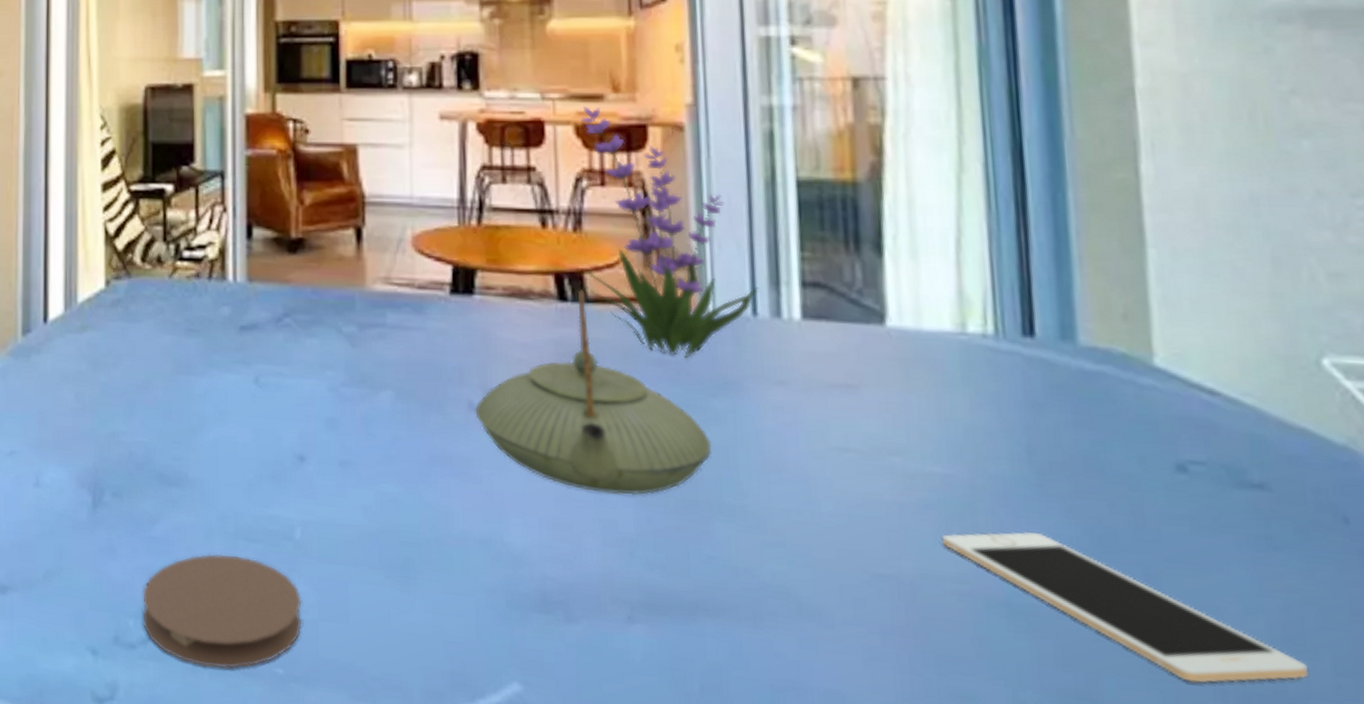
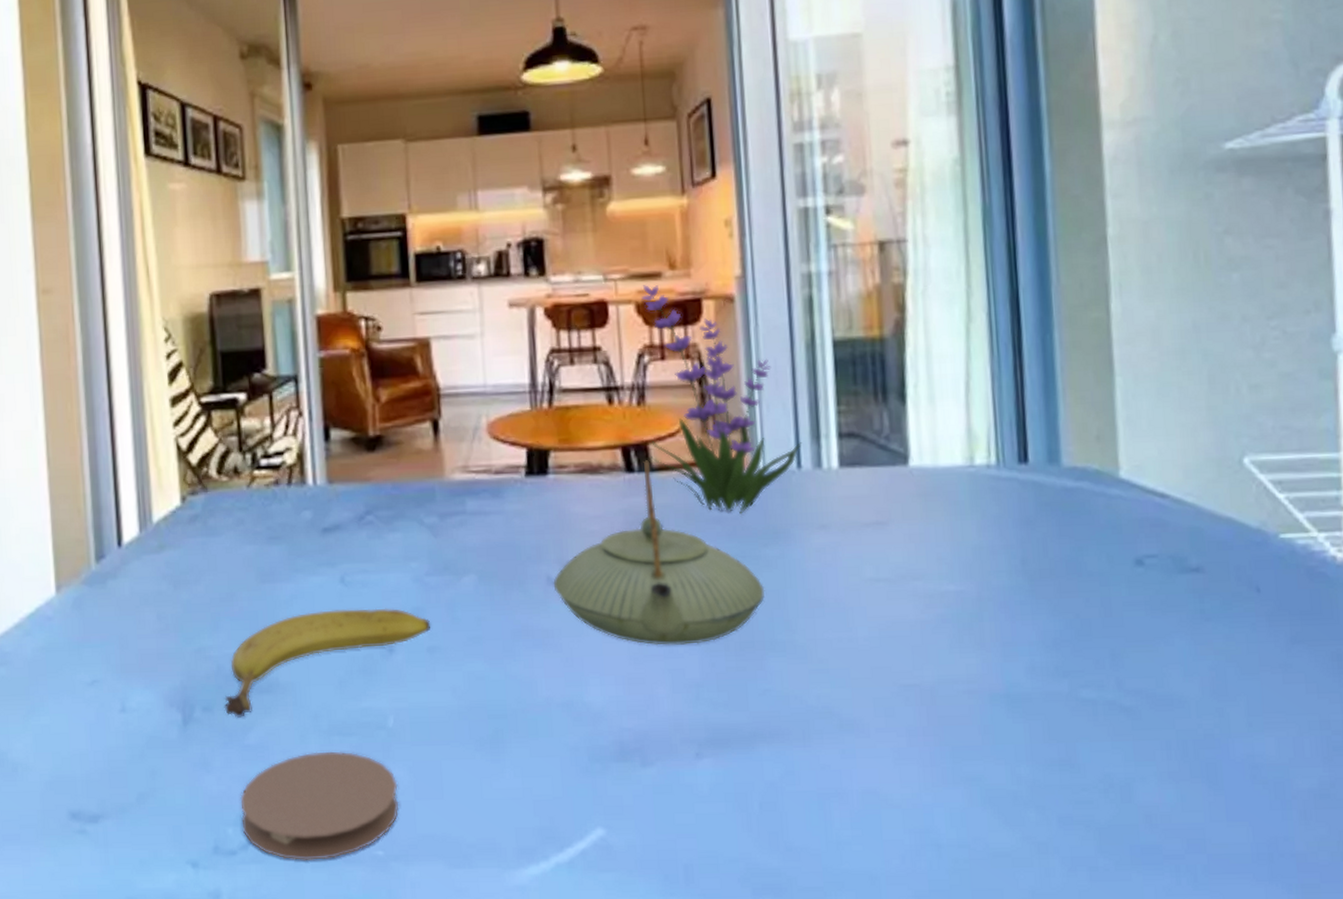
fruit: none [133,409,345,508] -> present [224,608,431,718]
cell phone: present [941,532,1308,683] -> none [955,632,1229,738]

